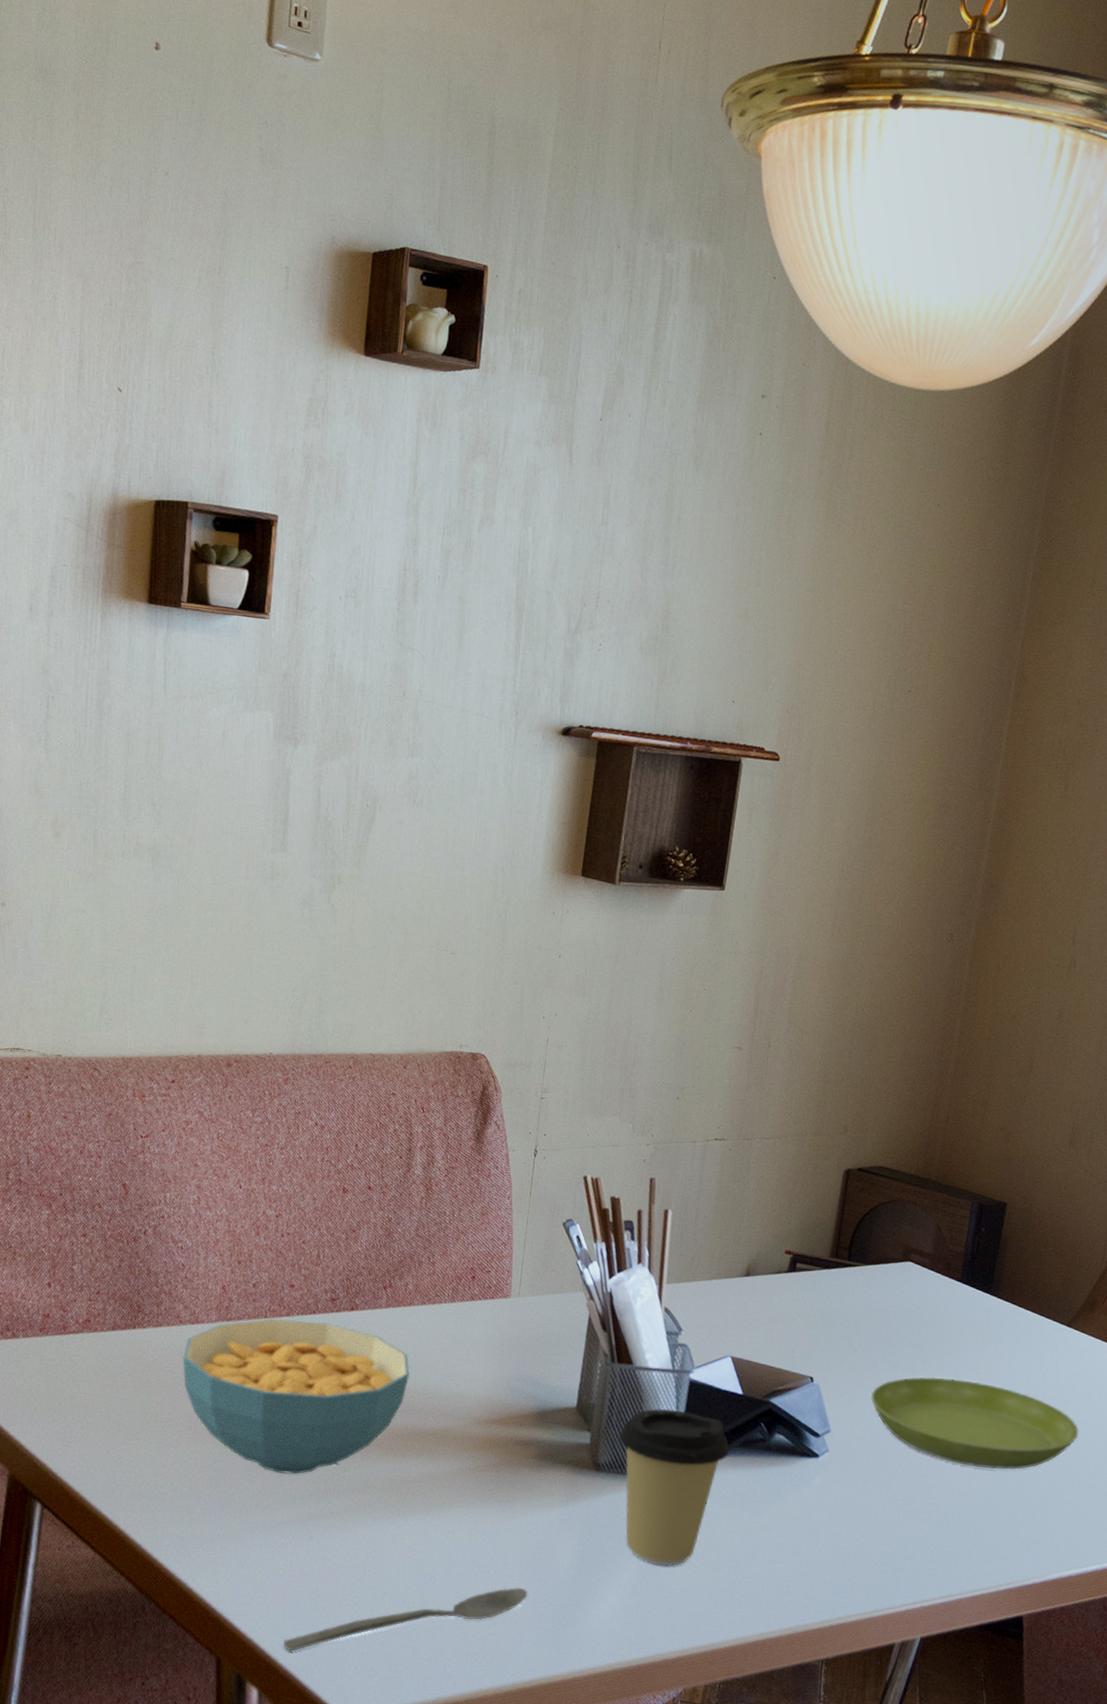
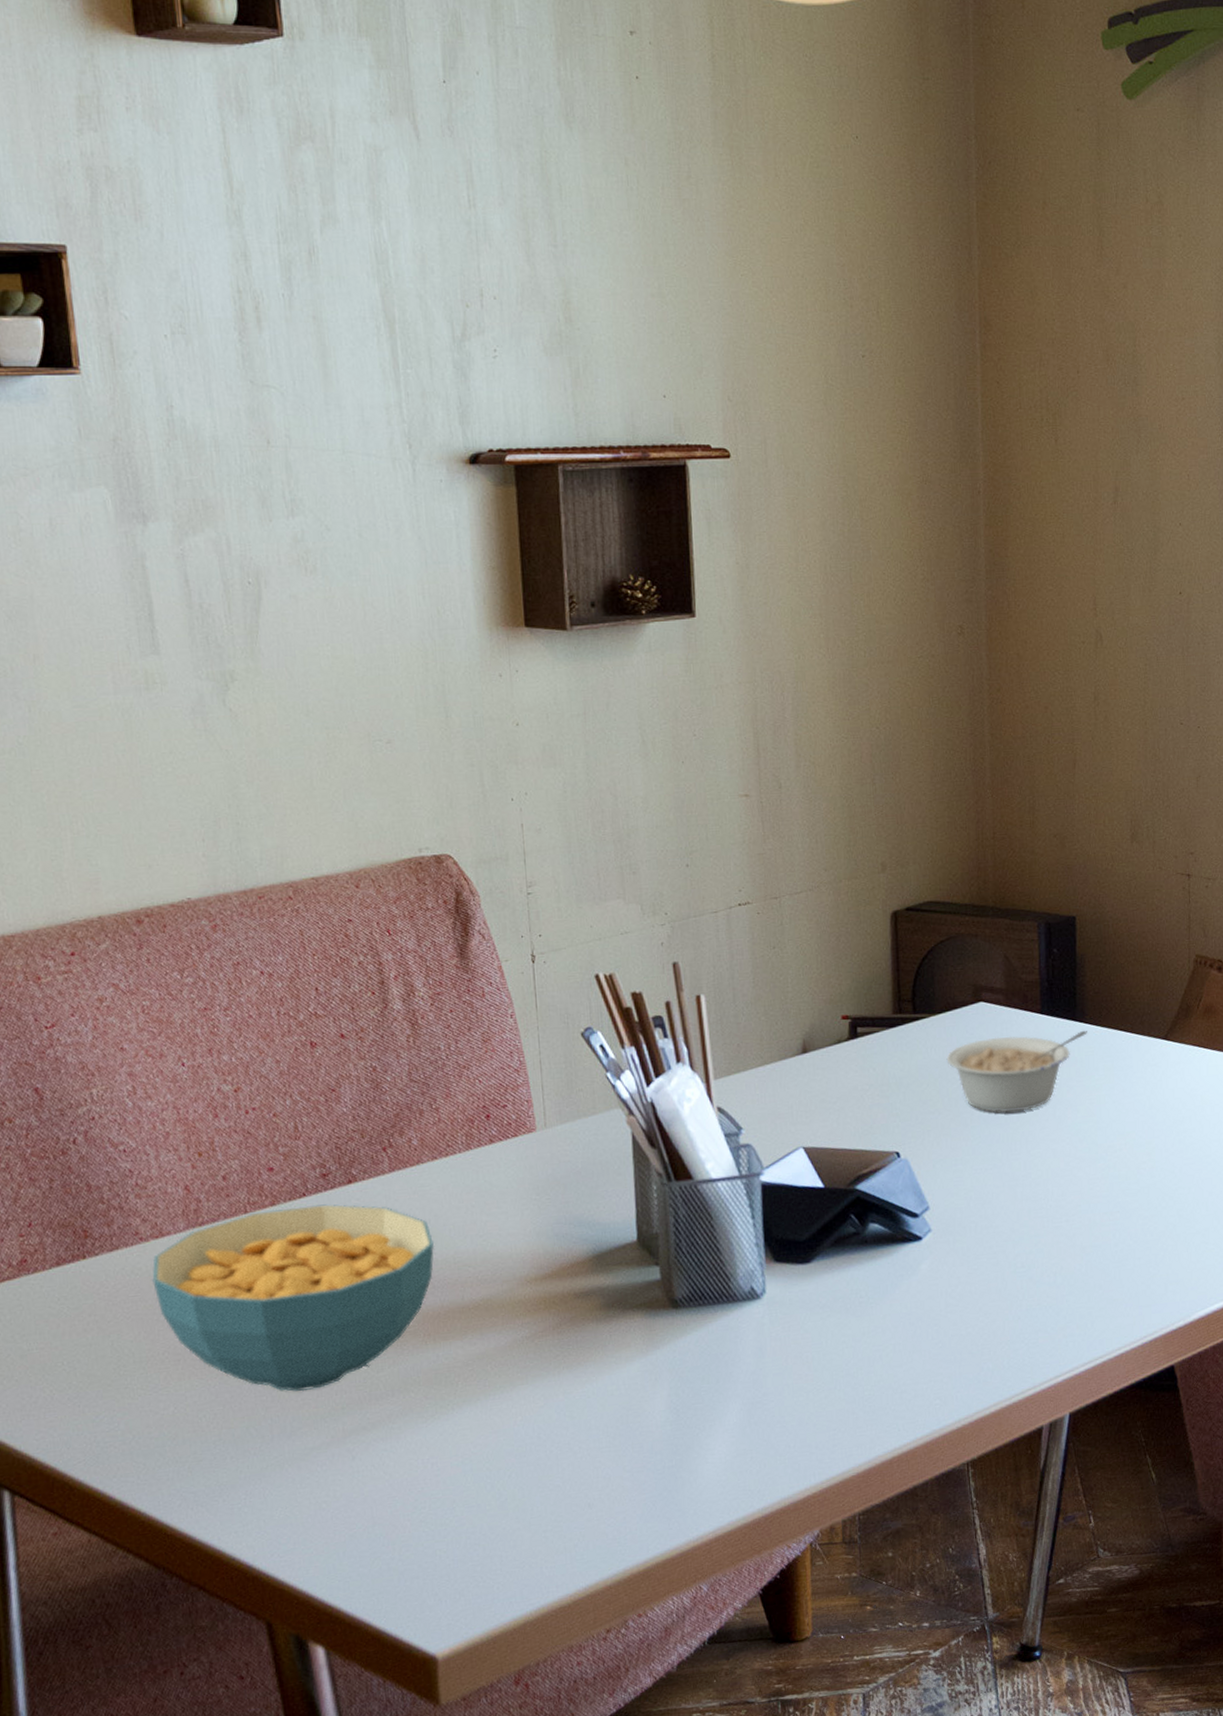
spoon: present [282,1587,528,1651] -> none [343,1460,623,1595]
coffee cup: present [618,1408,730,1566] -> none [692,1219,822,1400]
legume: none [869,1294,999,1364] -> present [946,1030,1087,1113]
saucer: present [871,1377,1079,1470] -> none [967,1120,1198,1215]

